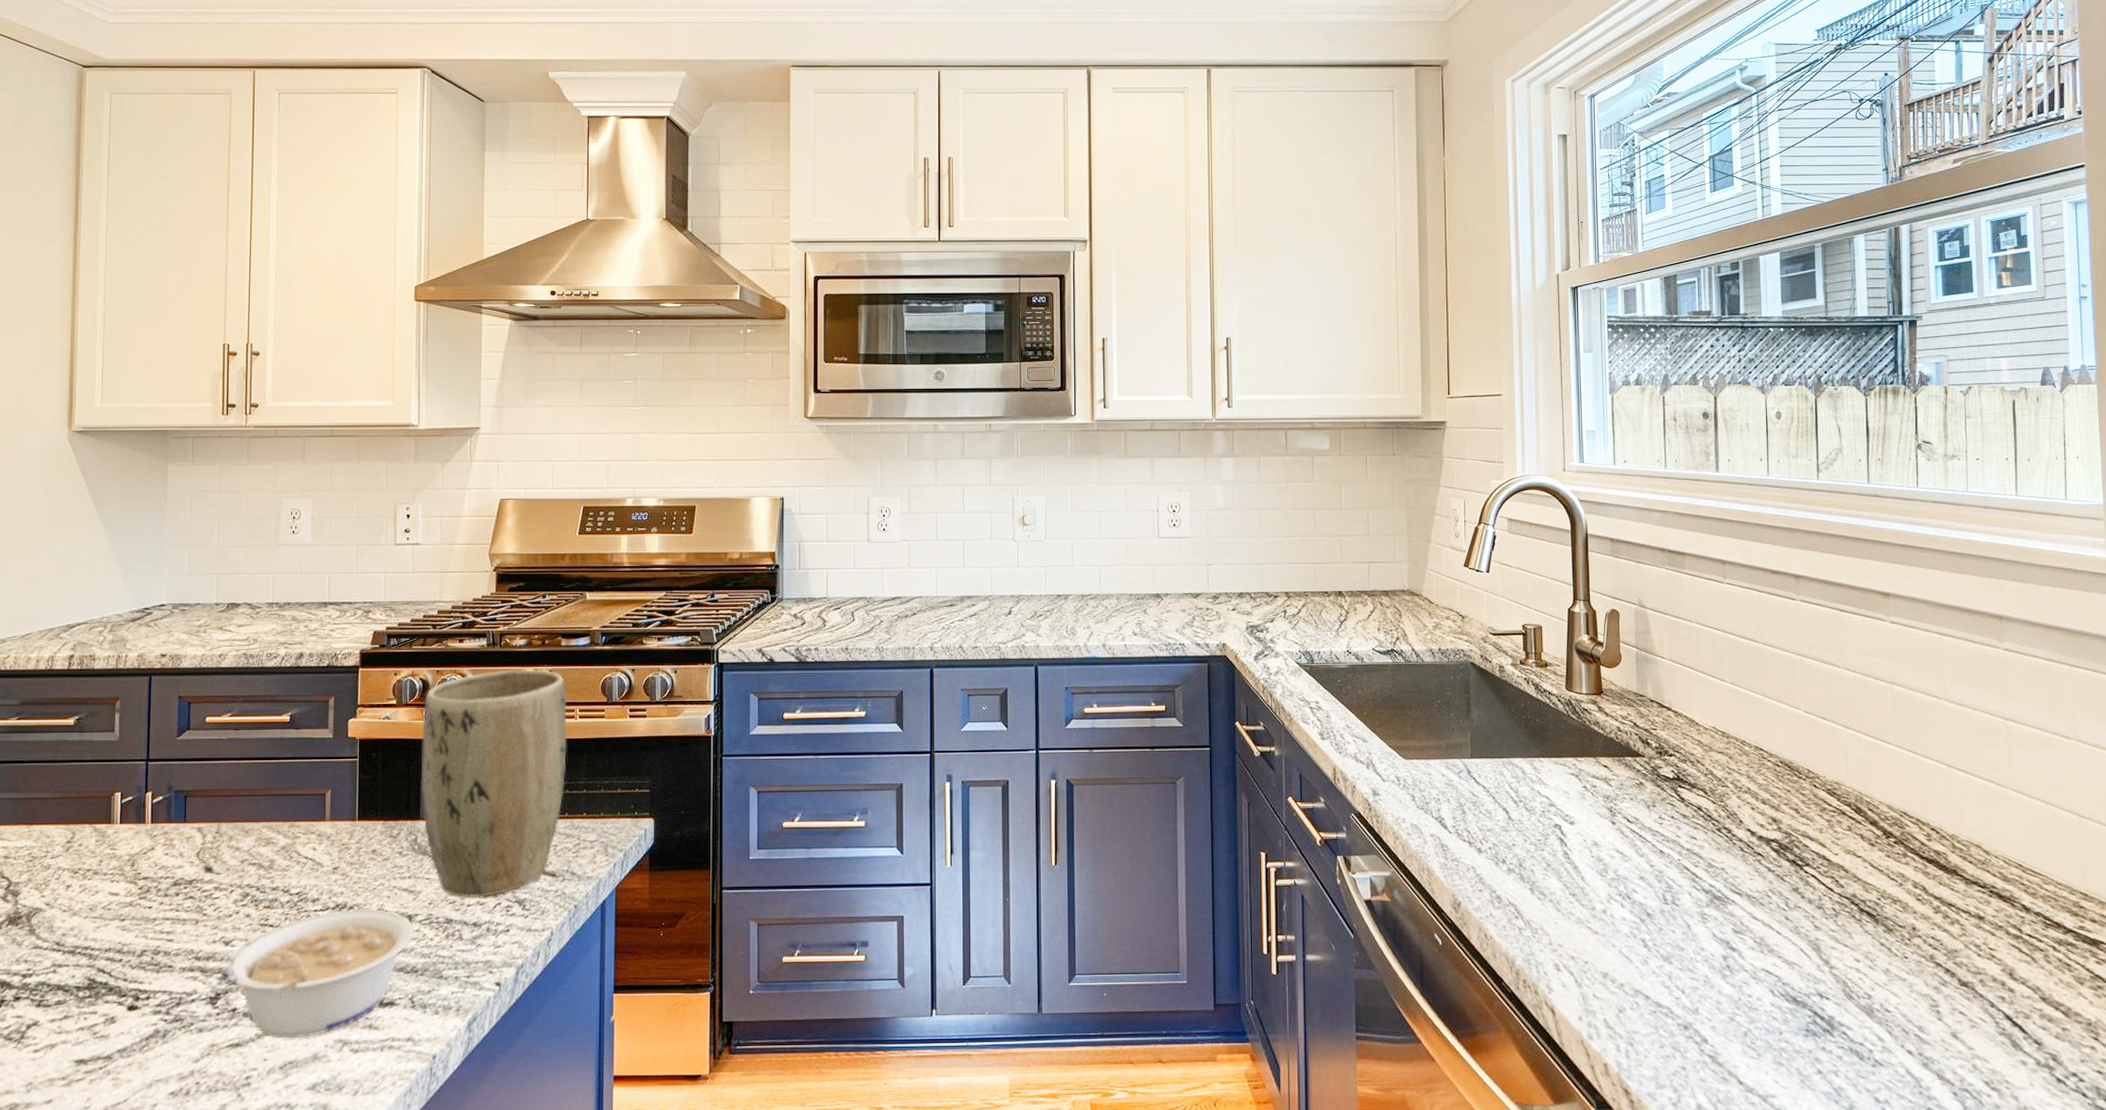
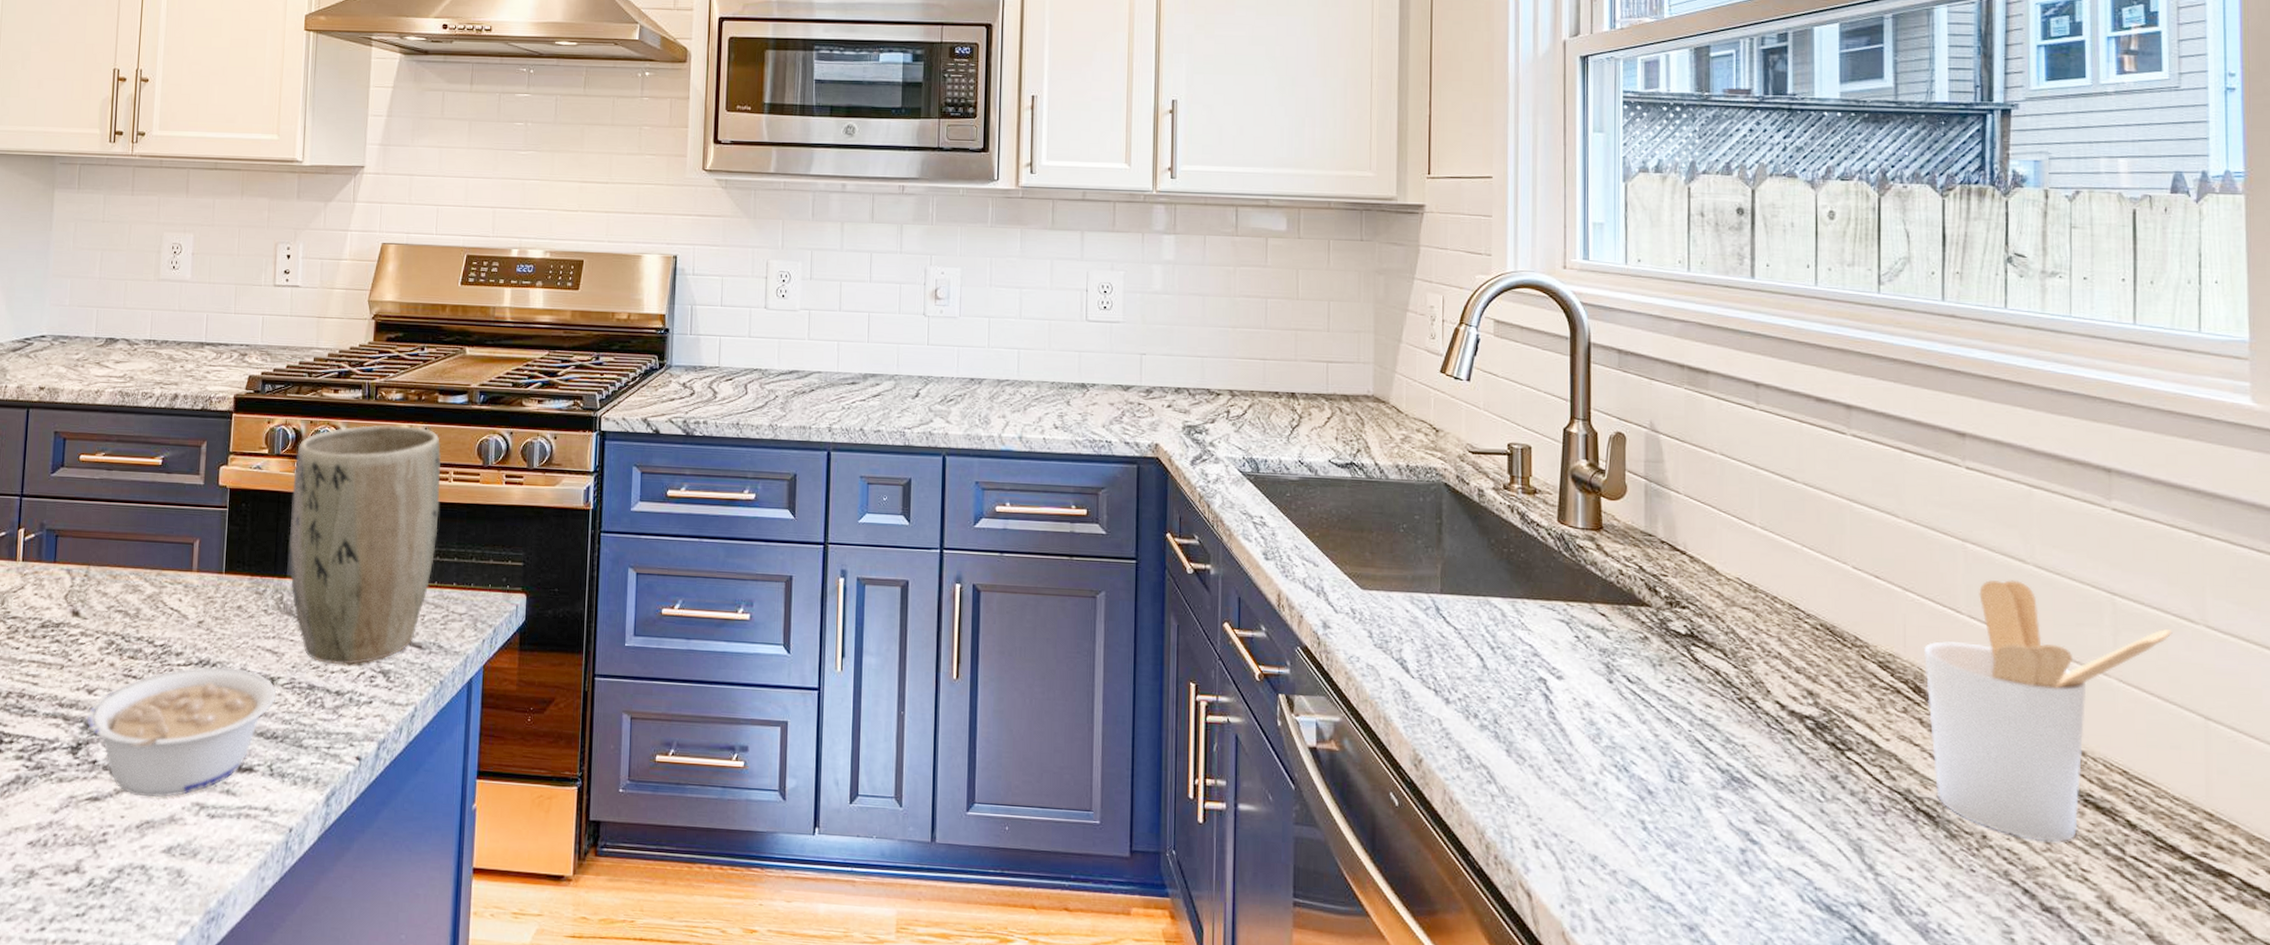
utensil holder: none [1862,713,2053,928] -> present [1923,580,2172,842]

